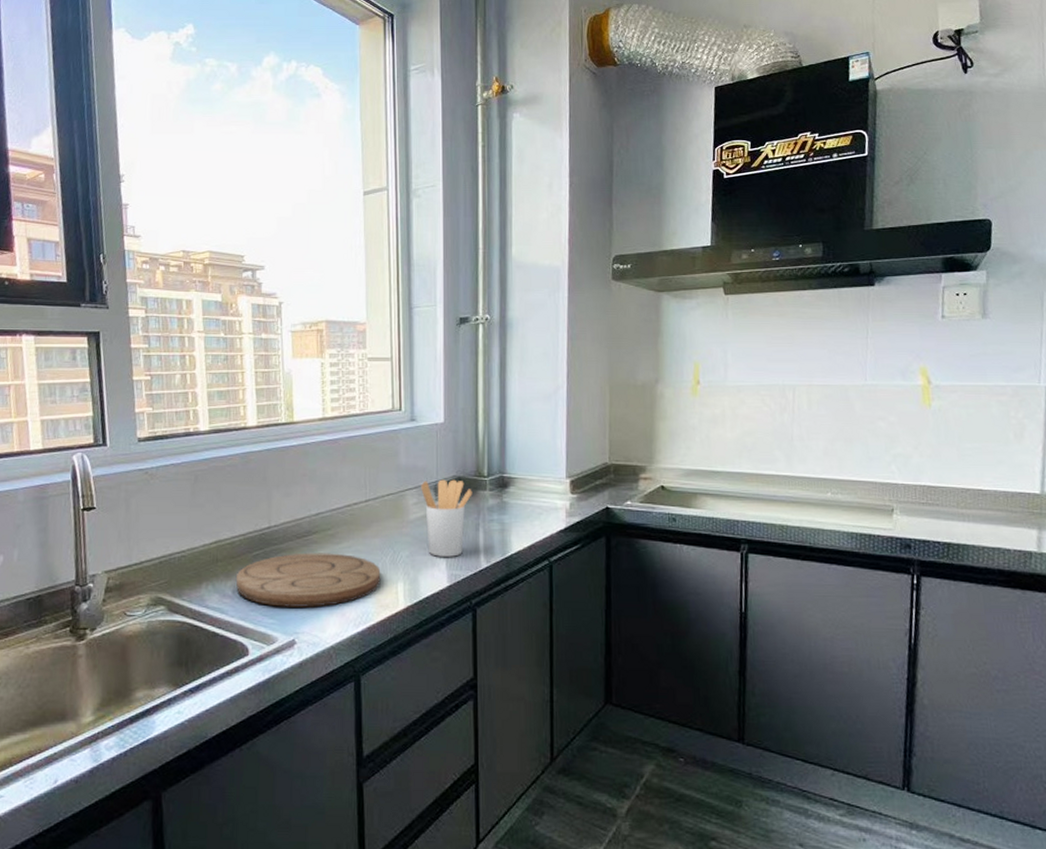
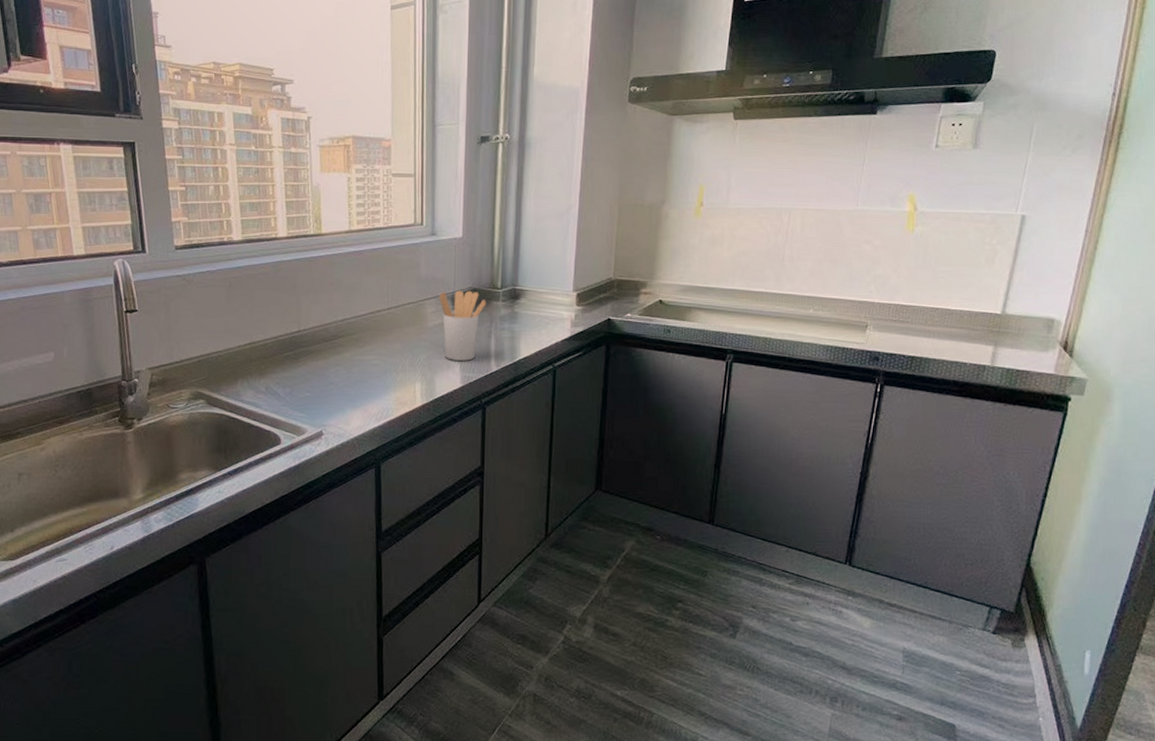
cutting board: present [235,553,381,607] -> none [268,355,401,403]

